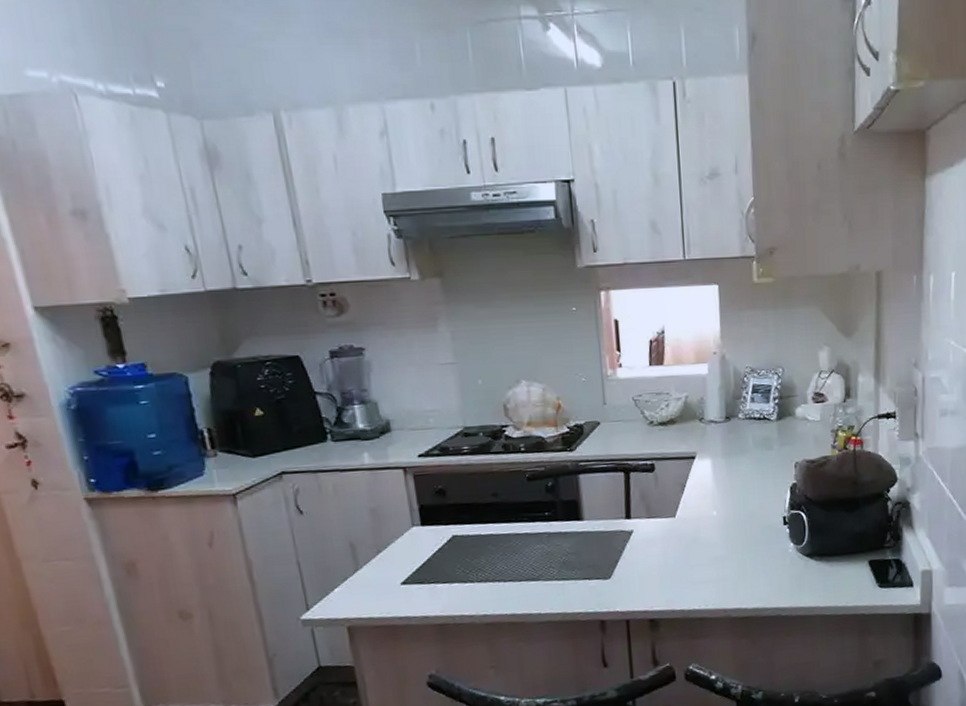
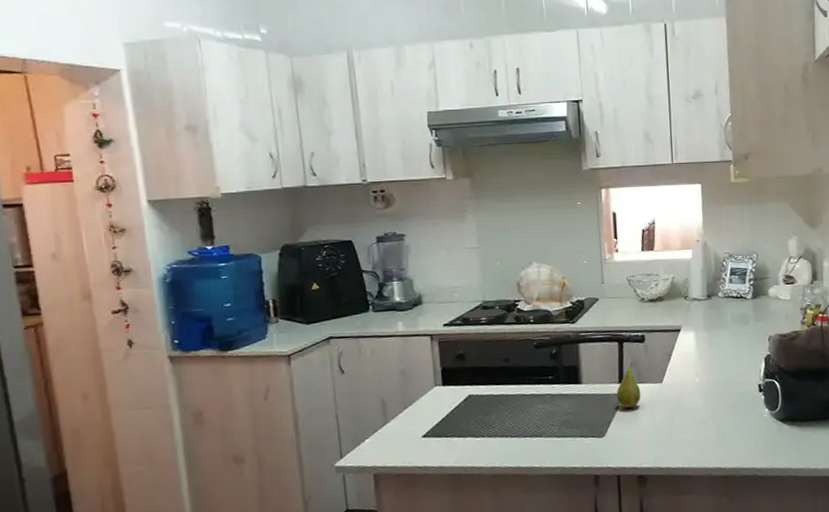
fruit: none [623,495,652,547] -> present [616,362,641,409]

